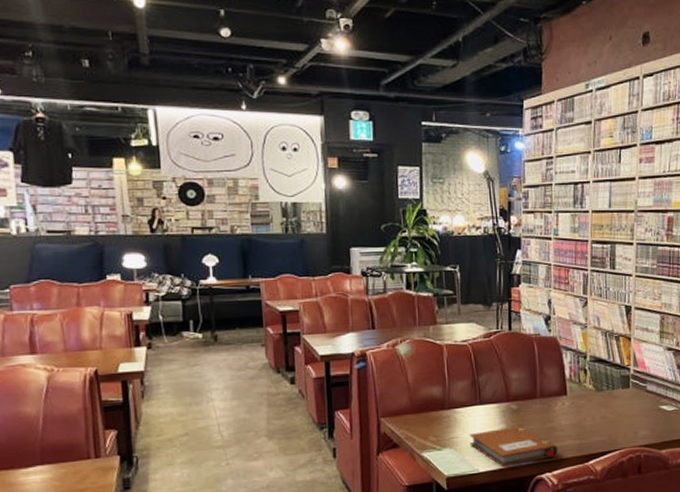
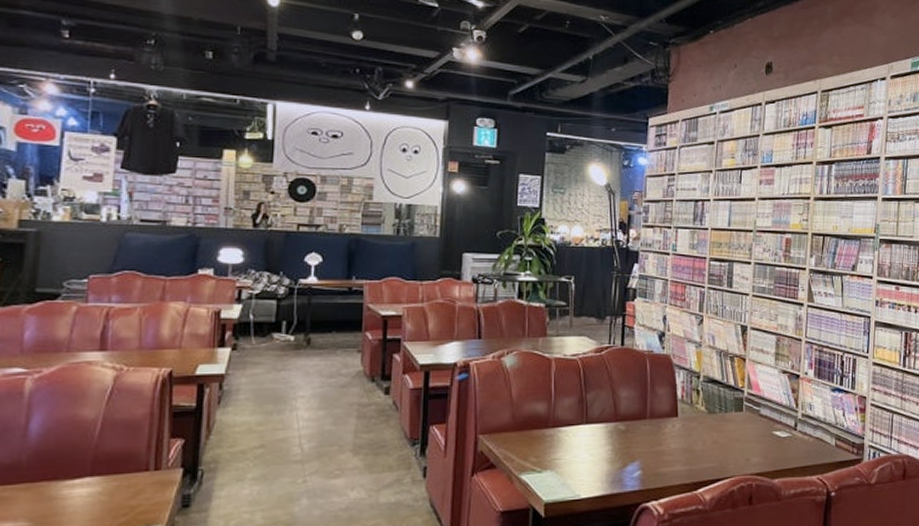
notebook: present [469,426,558,467] -> none [572,449,666,493]

